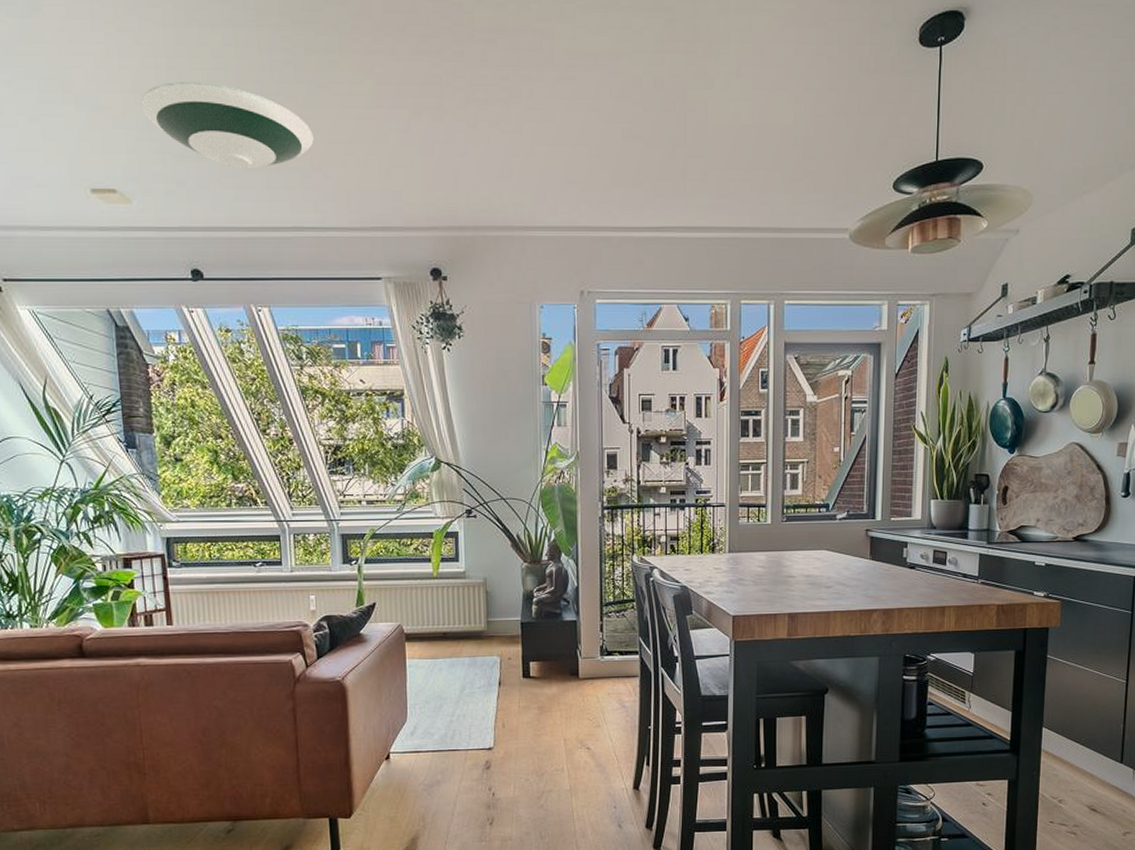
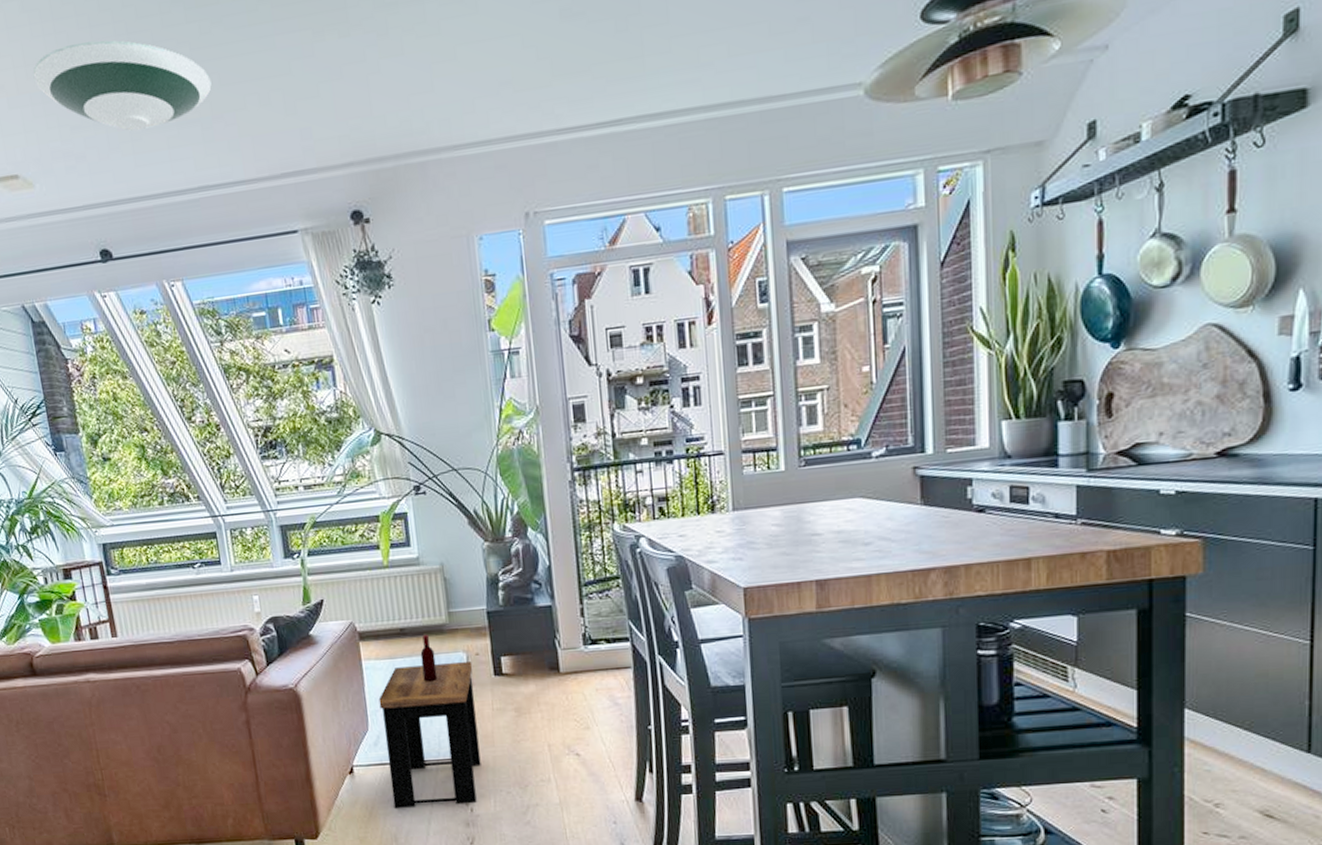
side table: none [418,638,505,791] -> present [378,634,481,808]

